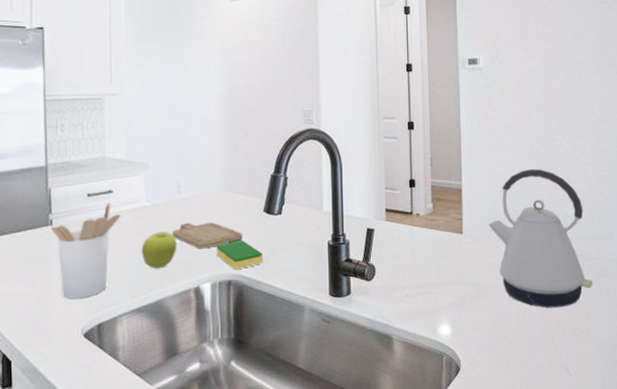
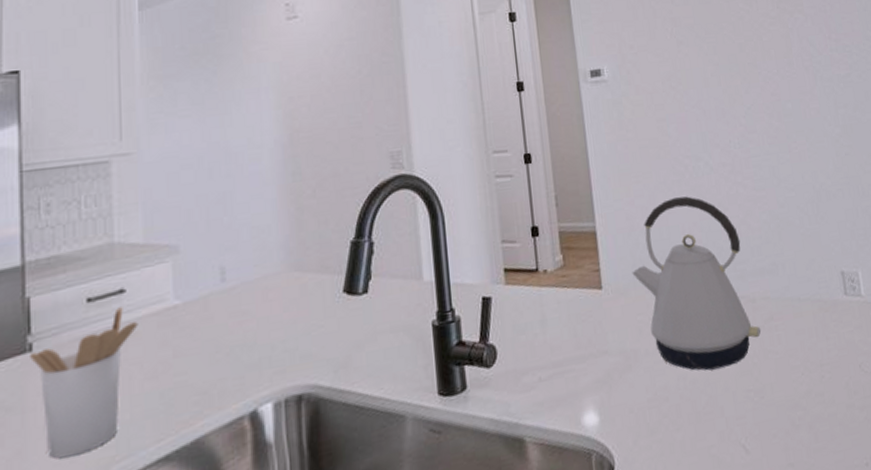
fruit: present [141,231,177,269] -> none [169,337,223,394]
chopping board: present [172,222,243,249] -> none [215,316,316,357]
dish sponge: present [216,240,264,270] -> none [278,335,346,379]

